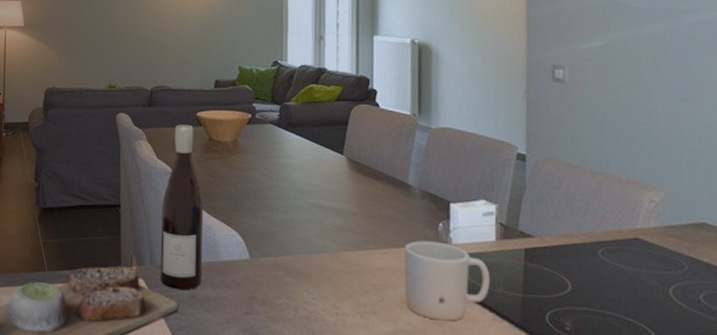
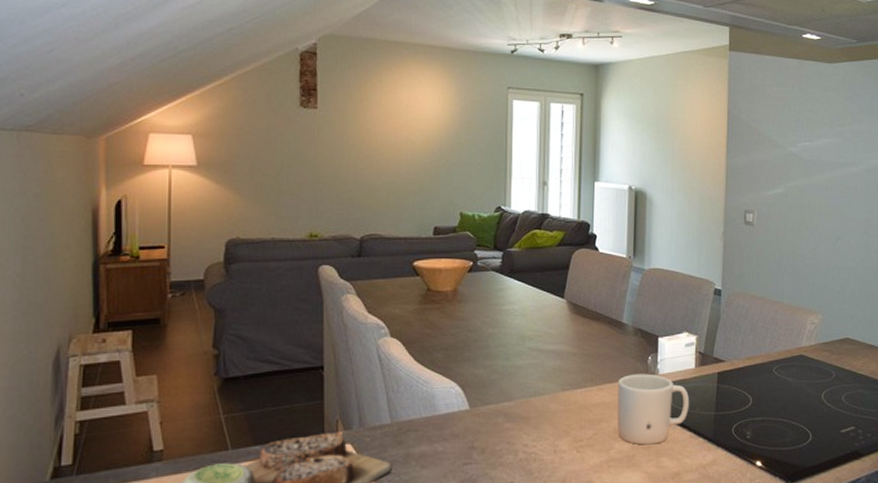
bottle: present [161,124,204,290] -> none [371,275,420,451]

